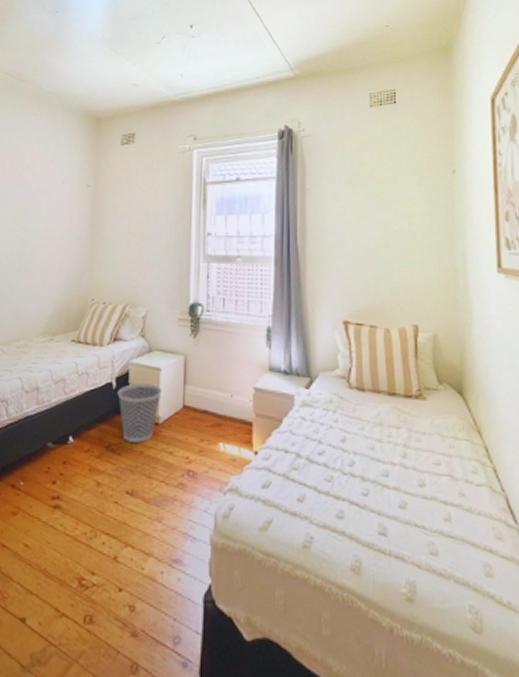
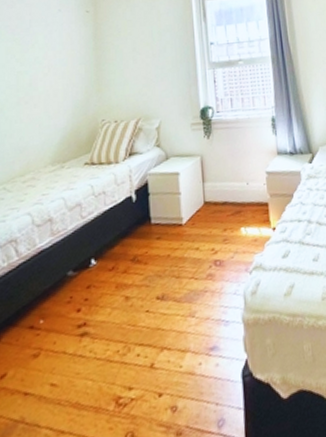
wastebasket: present [117,383,162,443] -> none [138,188,183,249]

